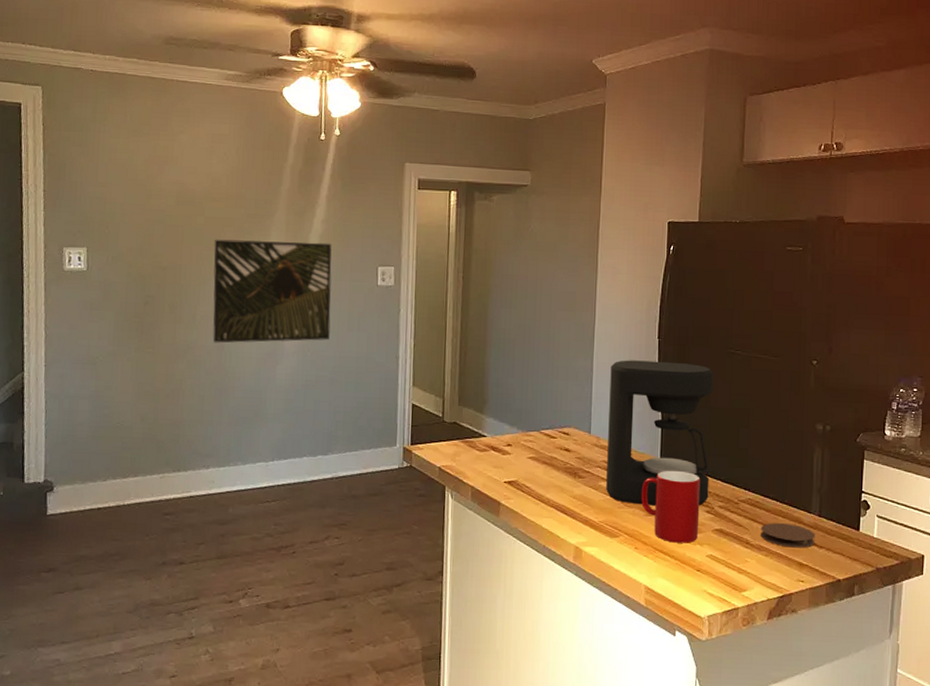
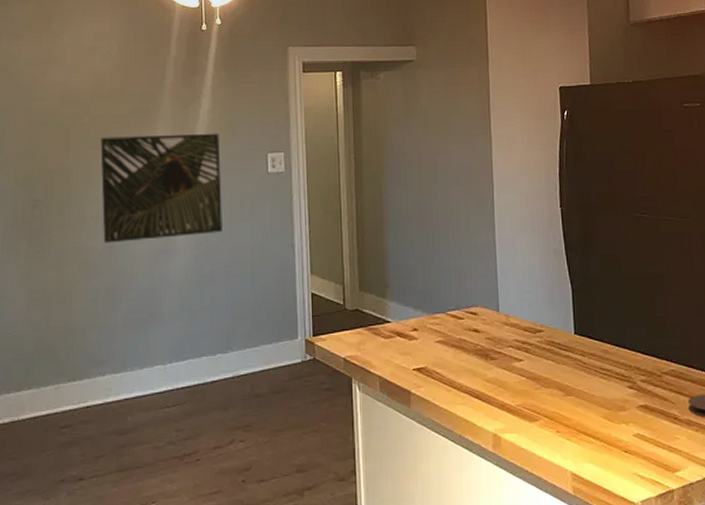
coffee maker: present [606,360,714,506] -> none [514,230,630,385]
cup: present [641,470,701,543] -> none [557,344,622,423]

